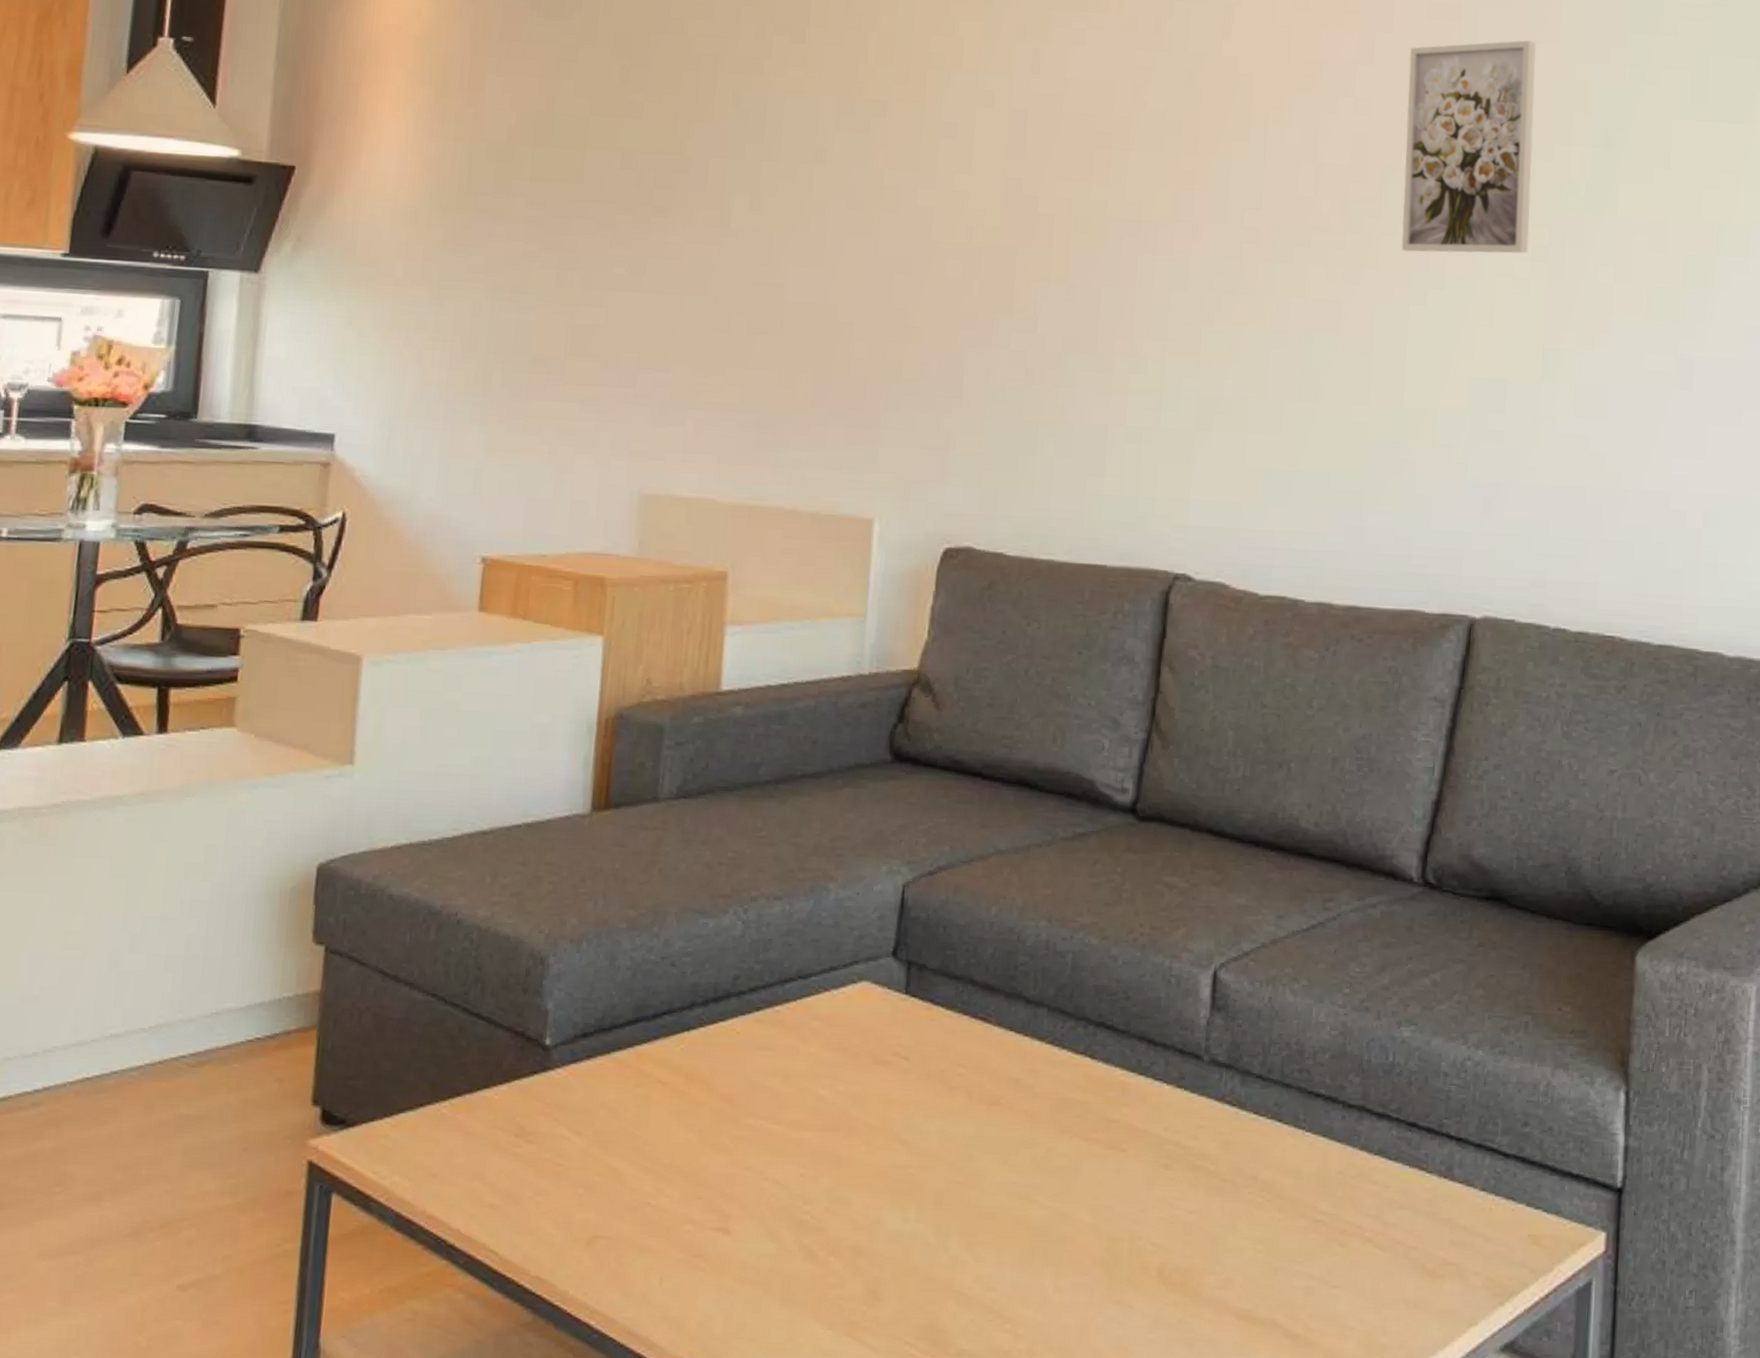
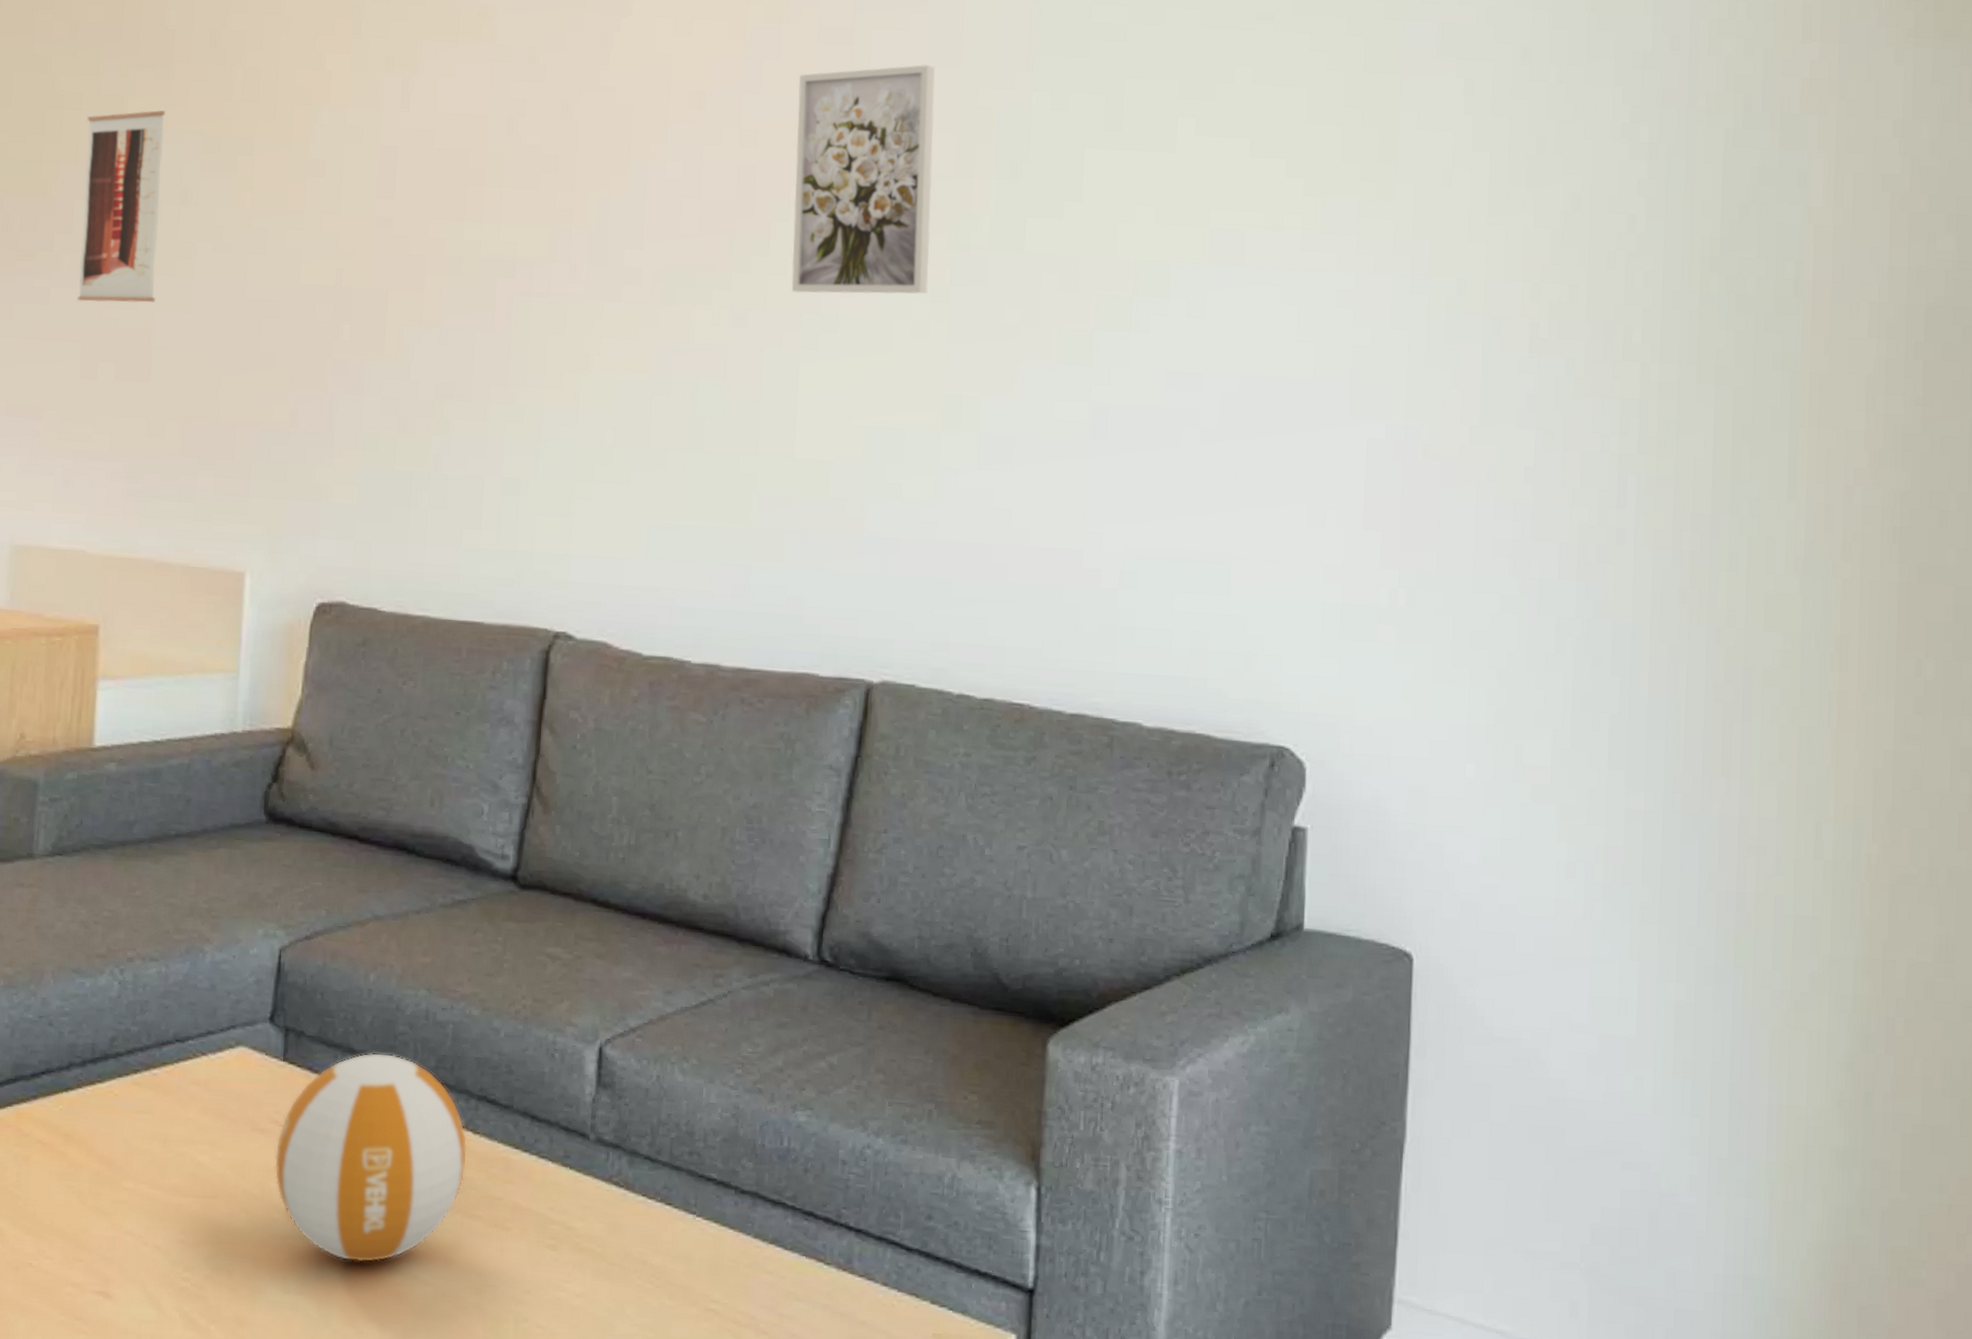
wall art: none [710,73,801,258] -> present [77,110,166,303]
volleyball: none [895,983,1086,1189] -> present [274,1052,468,1263]

